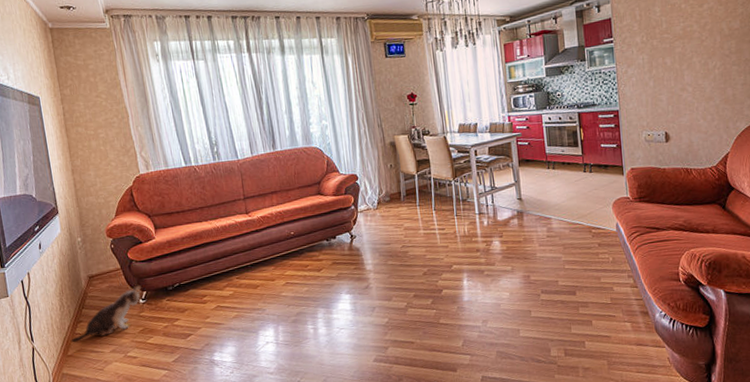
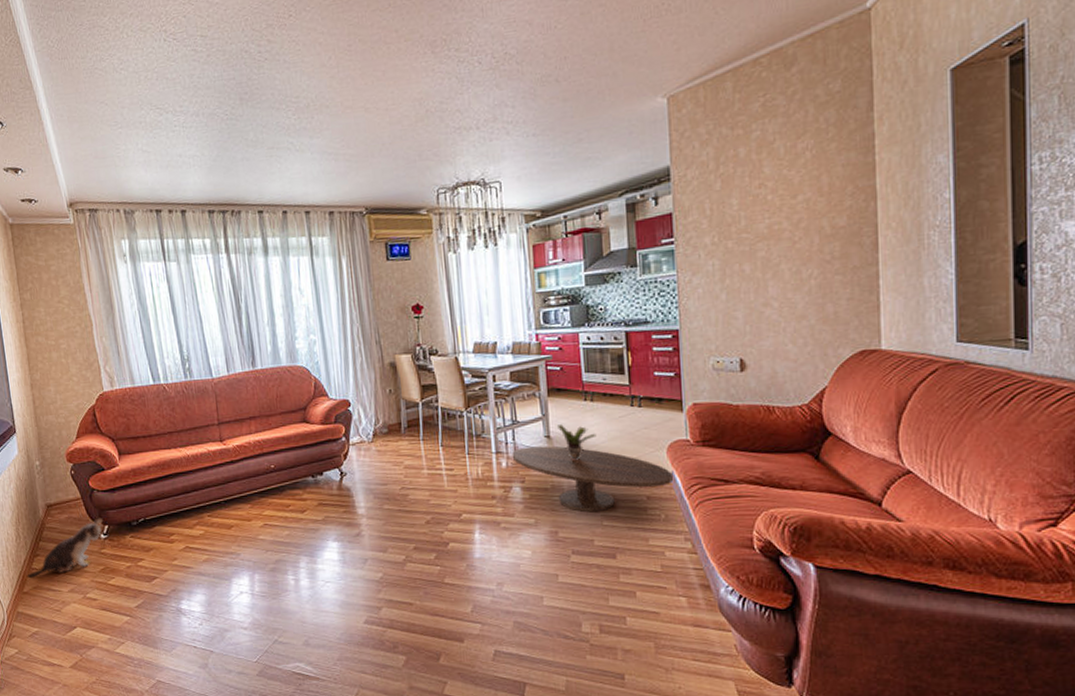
coffee table: none [491,206,619,259] -> present [512,445,674,513]
potted plant: none [526,189,558,217] -> present [556,424,597,460]

